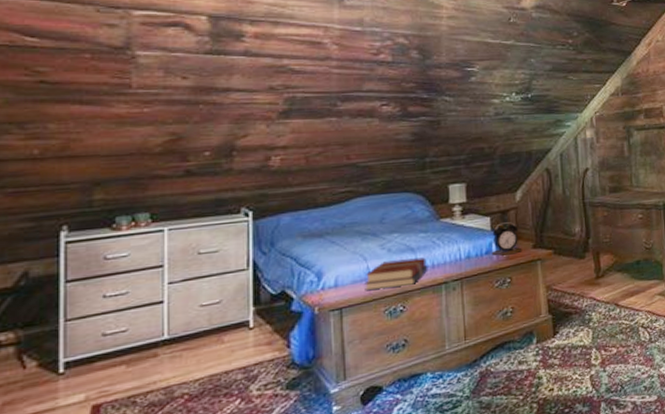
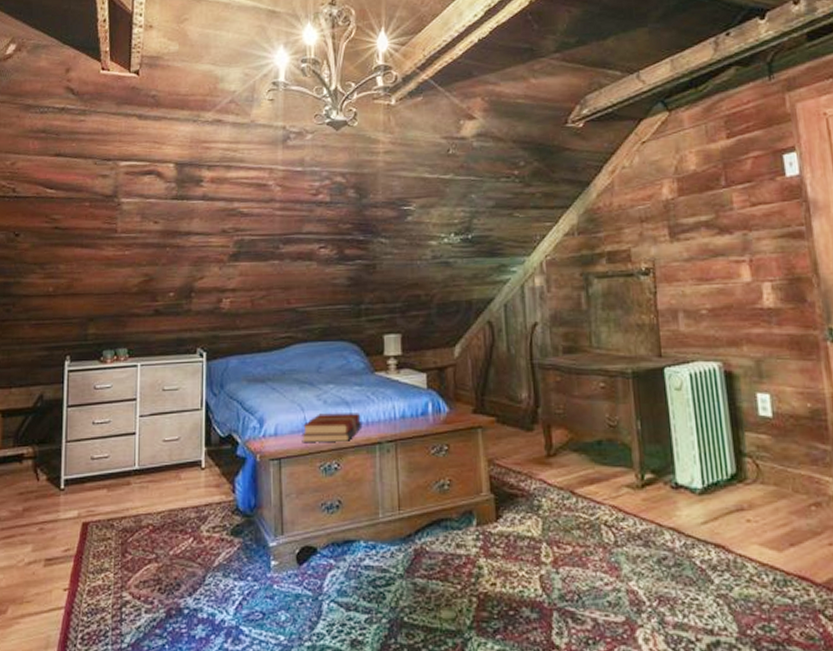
alarm clock: present [492,222,521,256] -> none [428,381,460,419]

